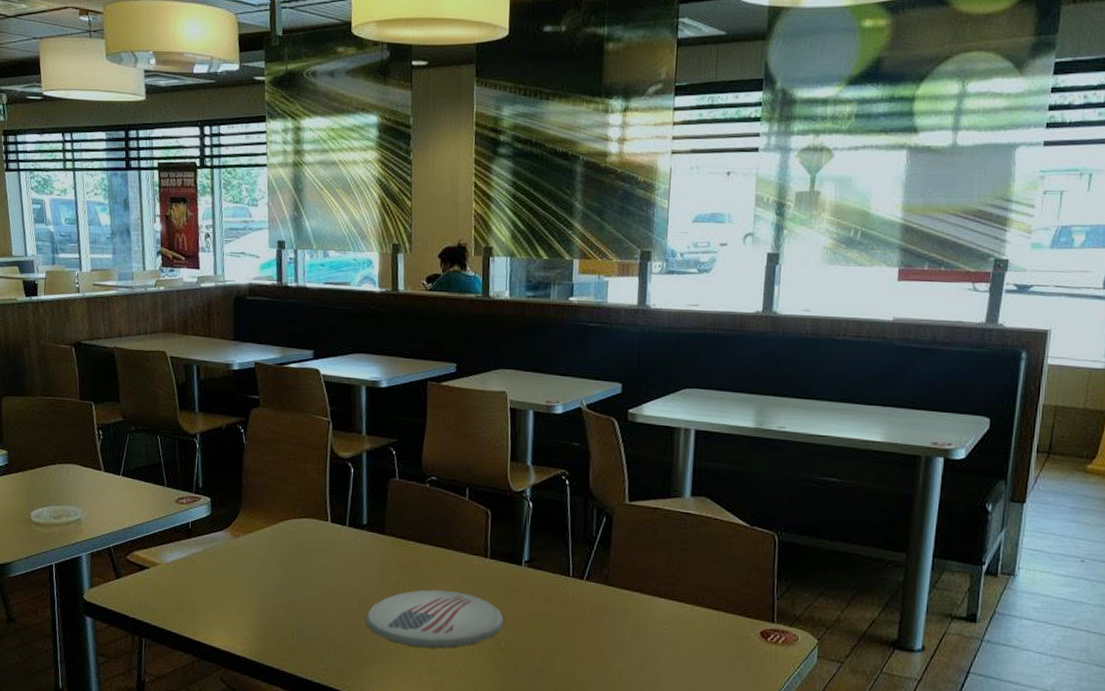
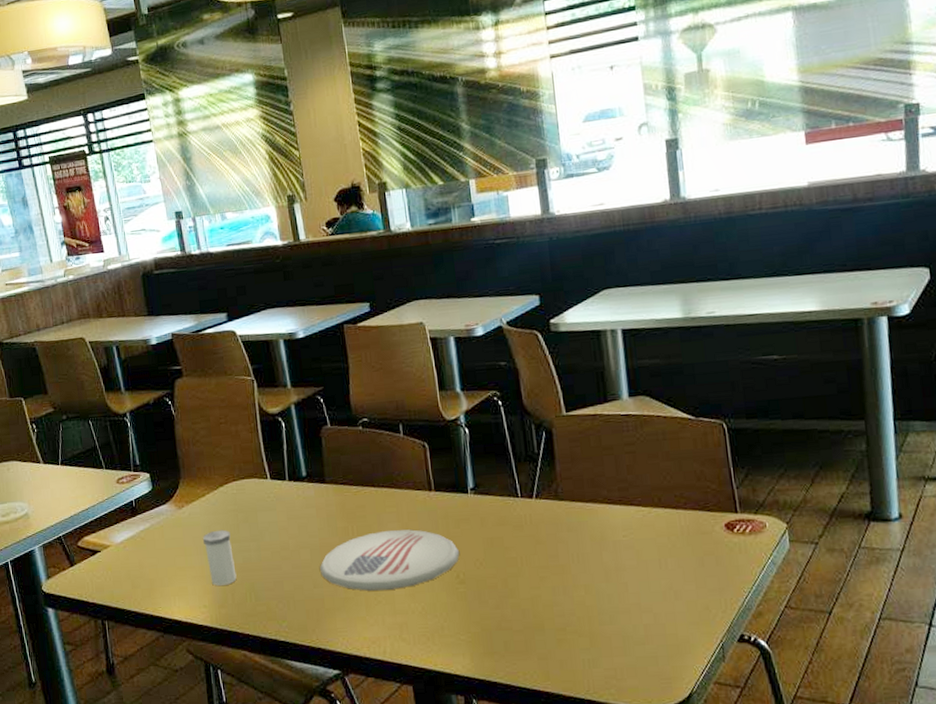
salt shaker: none [254,564,282,620] -> present [203,529,237,586]

